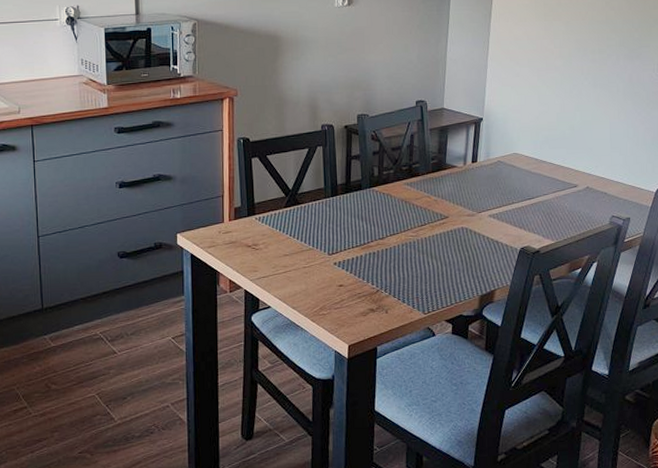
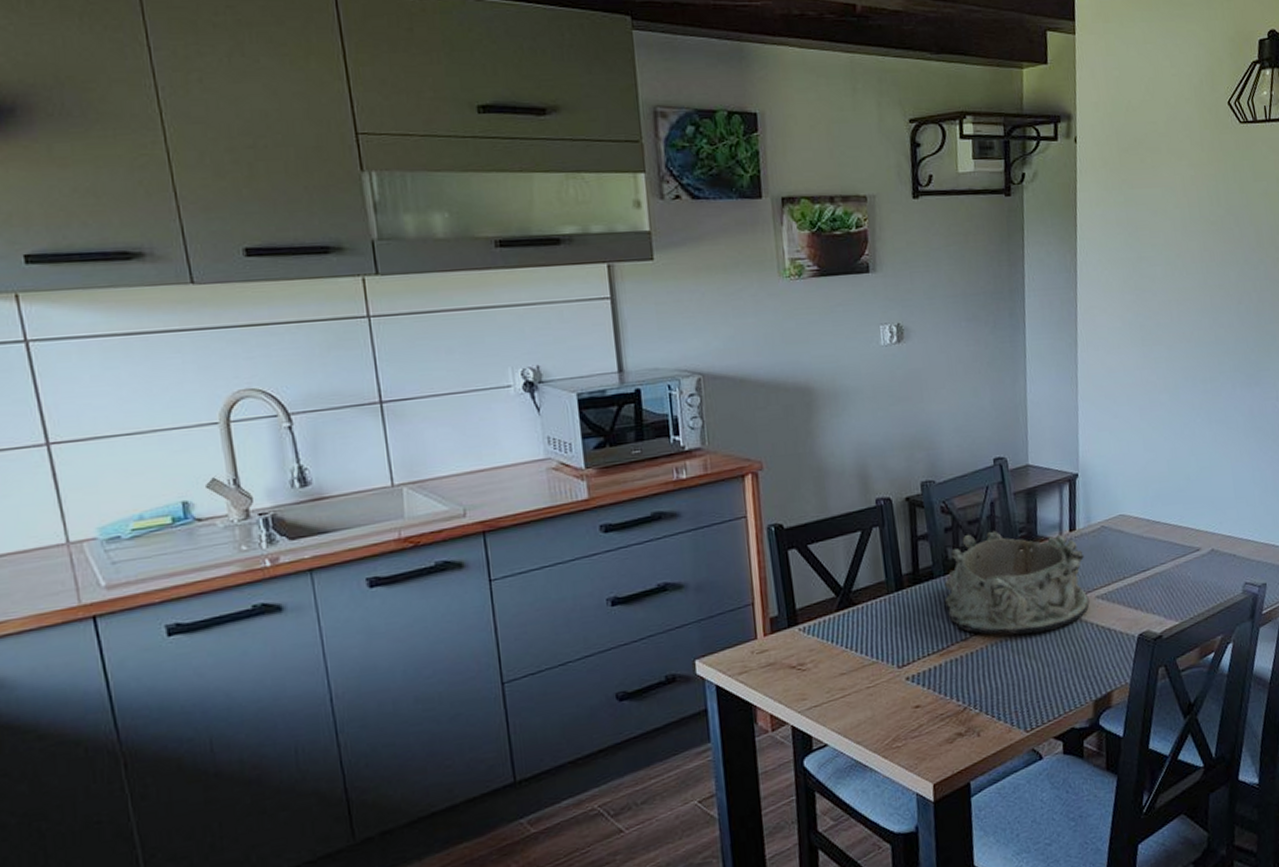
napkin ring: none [368,157,483,239] -> present [944,531,1090,635]

